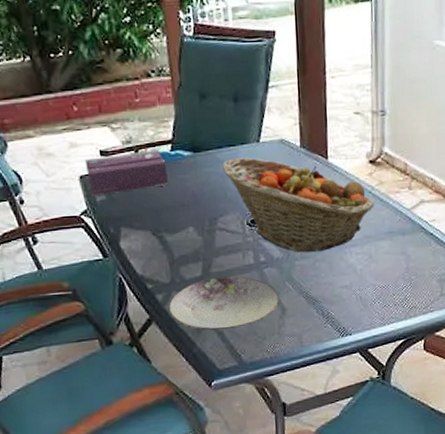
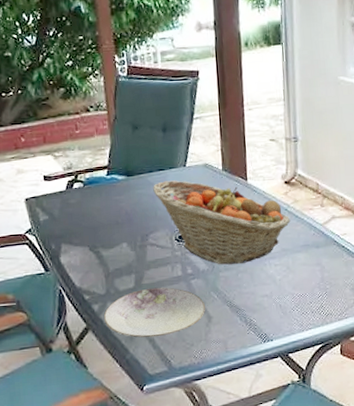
tissue box: present [84,149,168,196] -> none [30,174,104,216]

